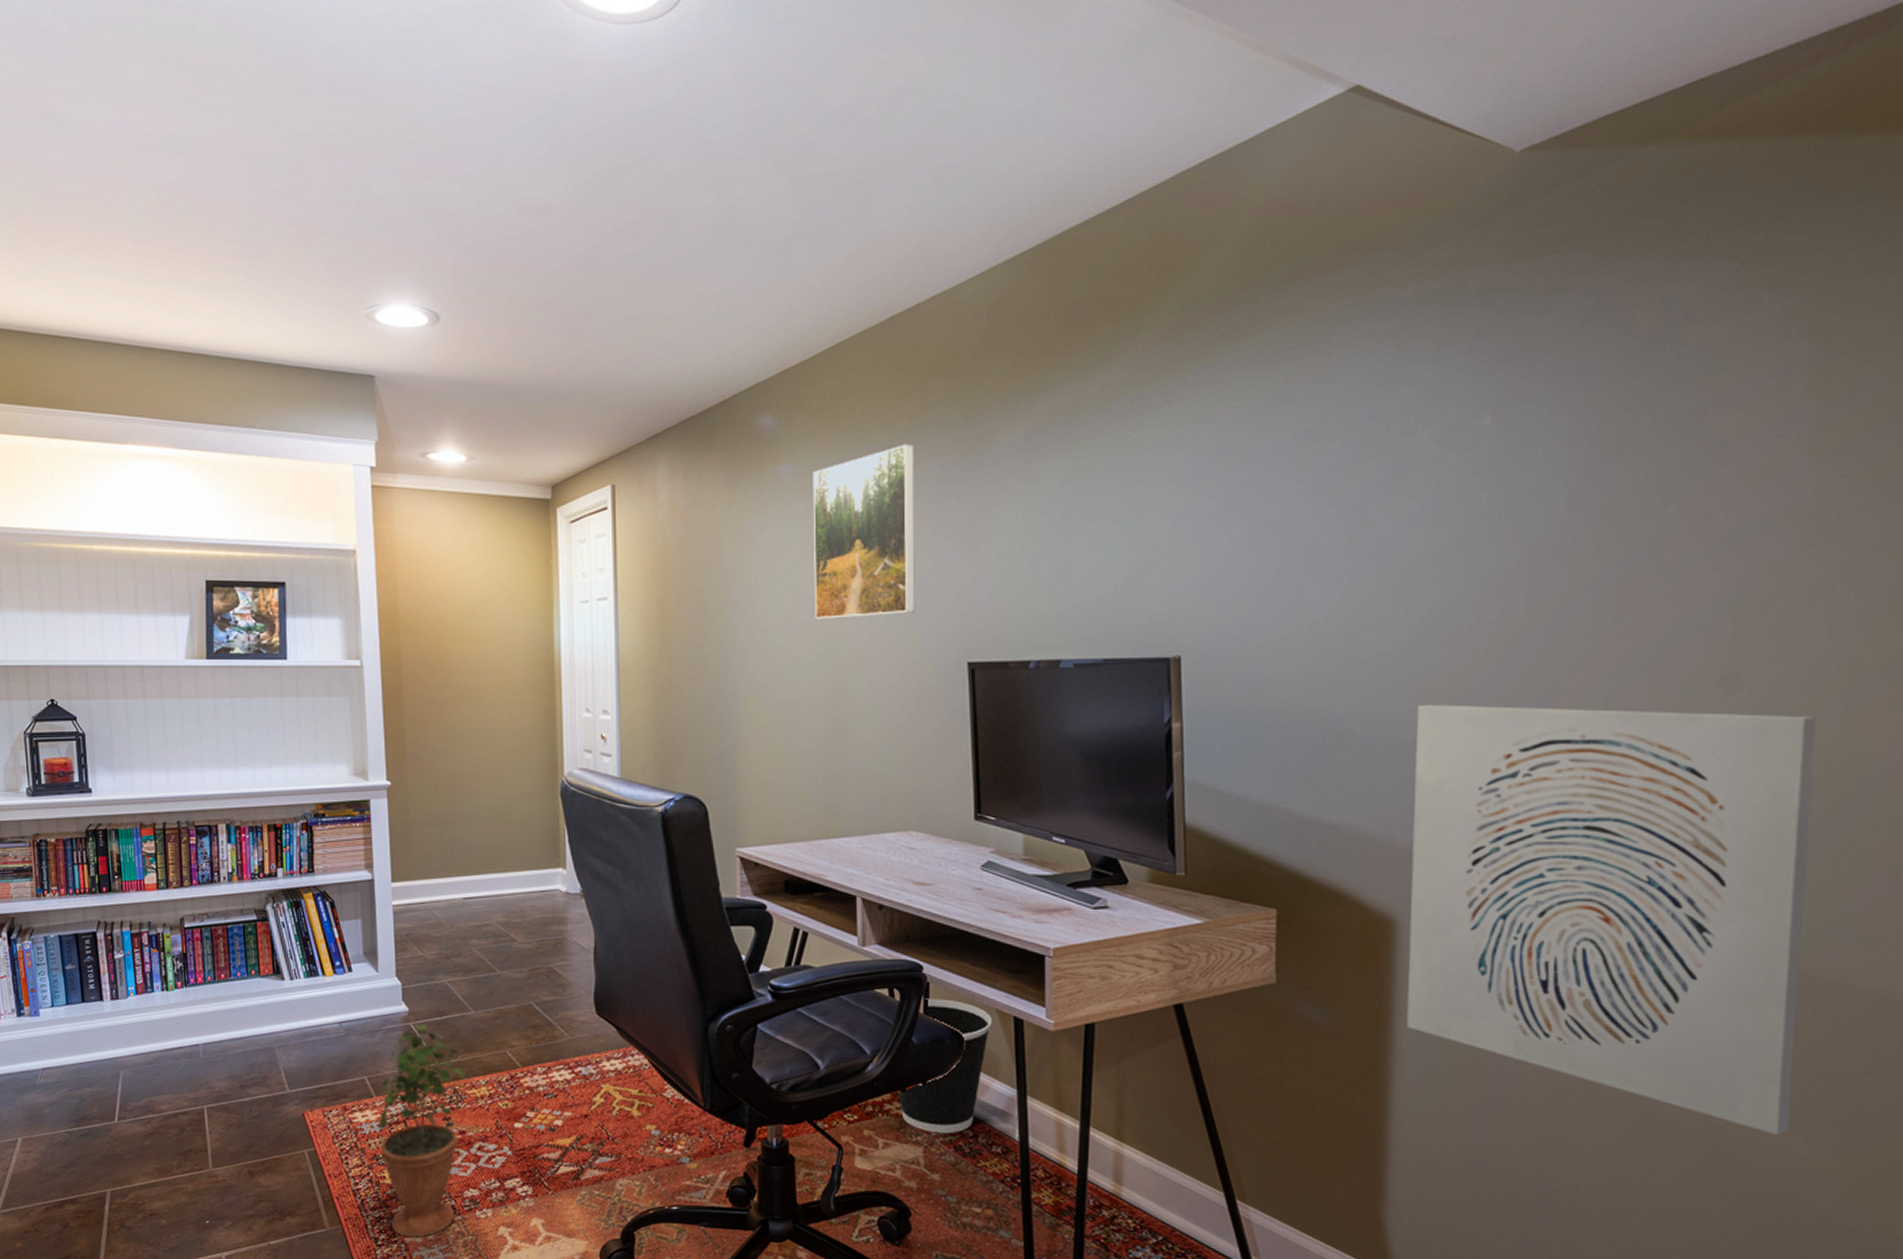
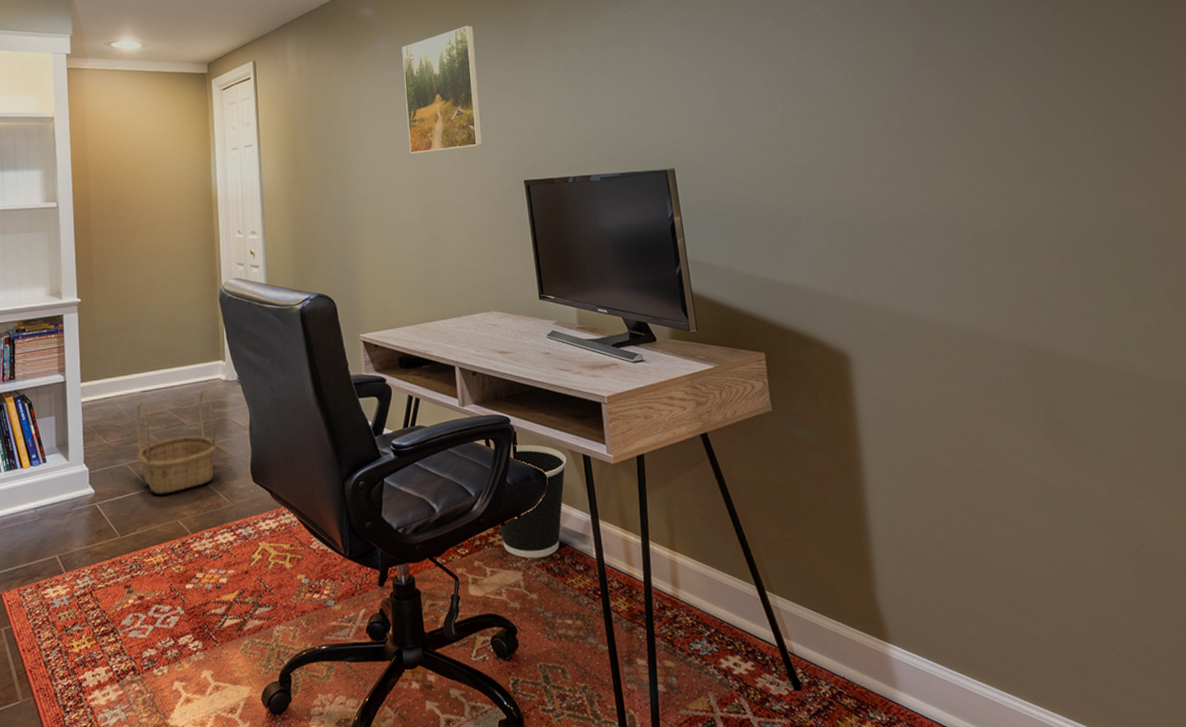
potted plant: present [377,1024,471,1238] -> none [67,503,148,701]
basket: none [458,900,554,1019] -> present [136,389,217,494]
wall art: present [1406,704,1817,1136] -> none [840,188,1141,499]

